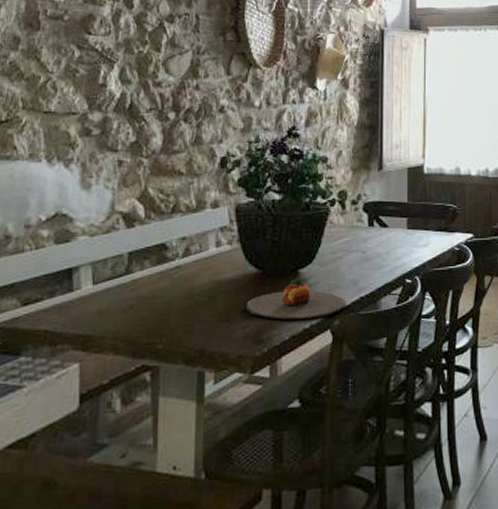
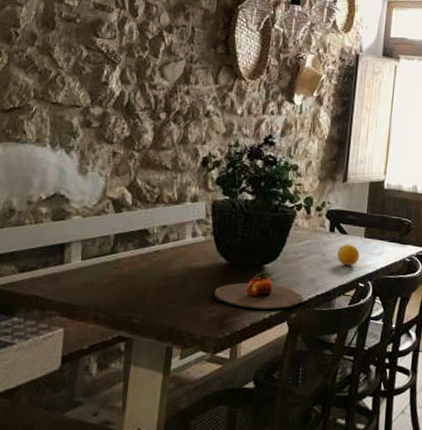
fruit: none [378,238,404,262] -> present [336,244,360,266]

